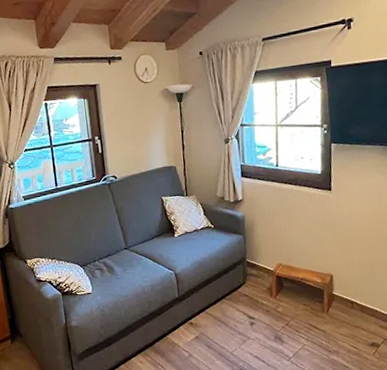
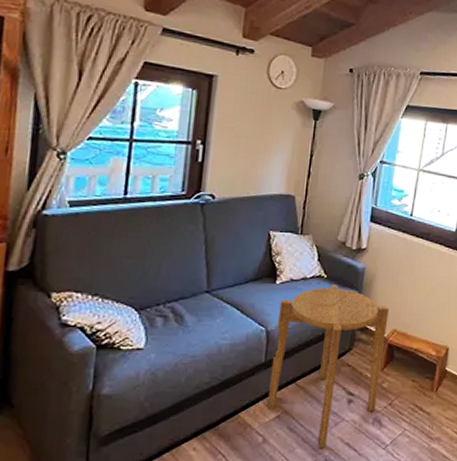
side table: none [181,232,275,360] -> present [267,285,389,448]

